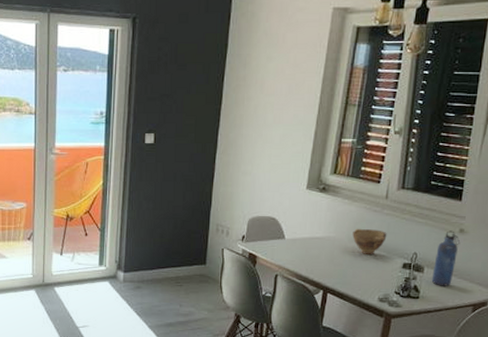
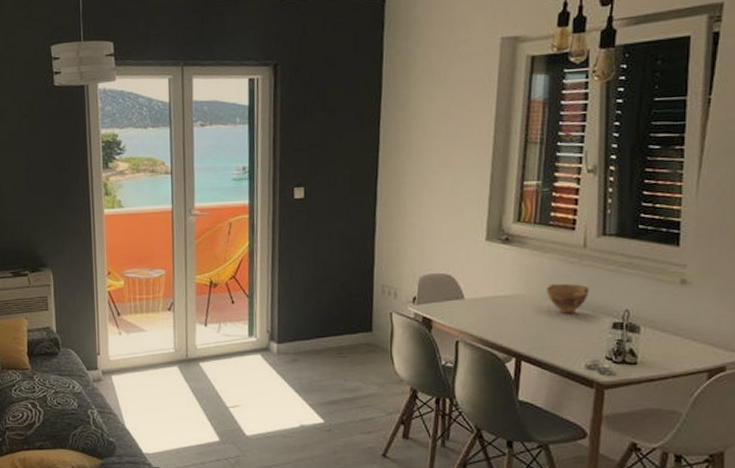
water bottle: present [431,230,461,286] -> none [651,282,684,349]

